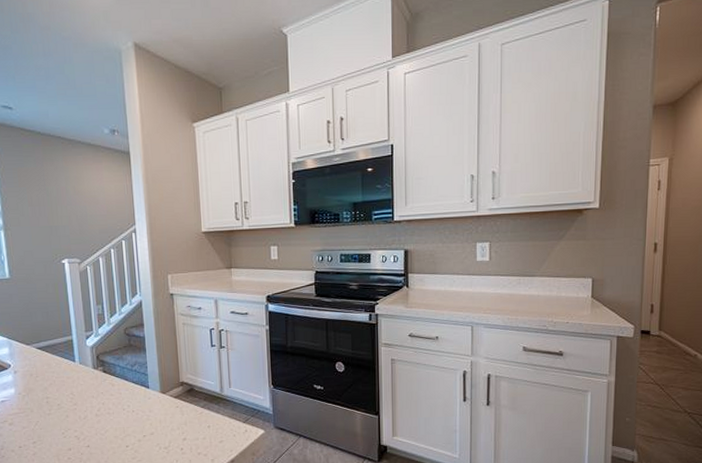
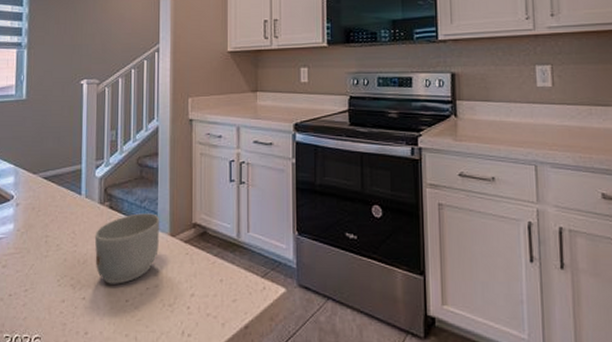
mug: none [92,375,152,434] -> present [94,213,160,284]

